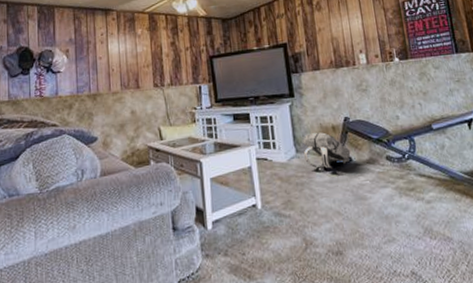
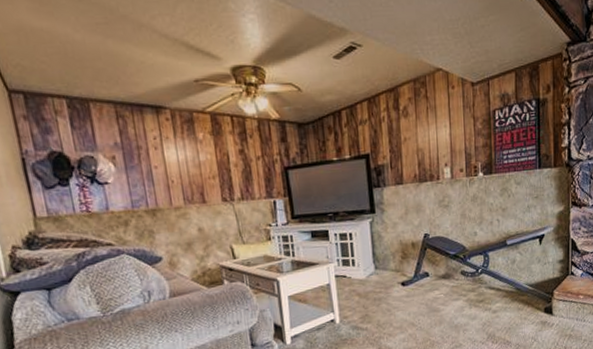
backpack: present [303,132,351,170] -> none [382,249,428,285]

